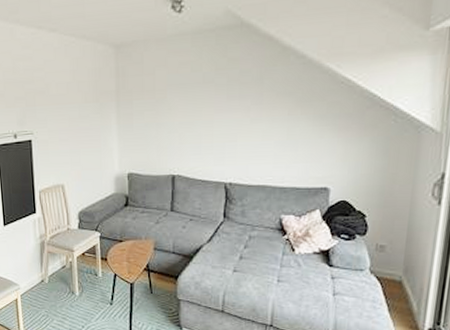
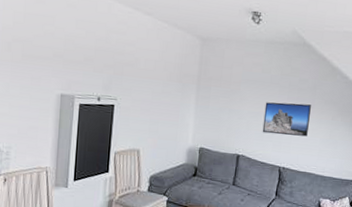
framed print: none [199,101,259,145] -> present [262,102,311,137]

